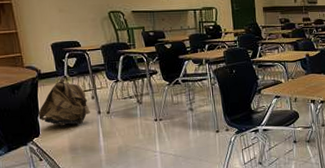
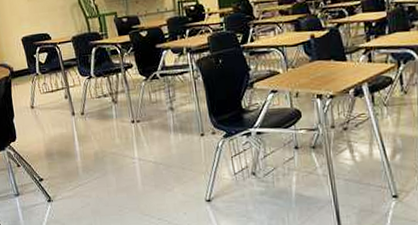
backpack: present [38,77,90,127] -> none [13,74,64,131]

